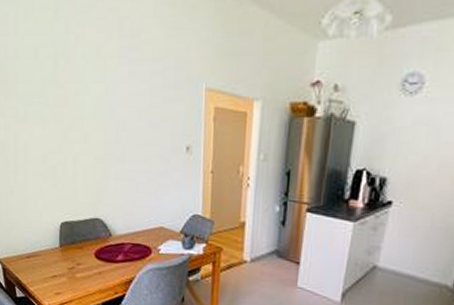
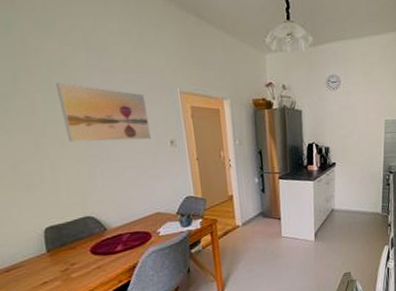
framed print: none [87,73,168,143] -> present [55,82,151,142]

